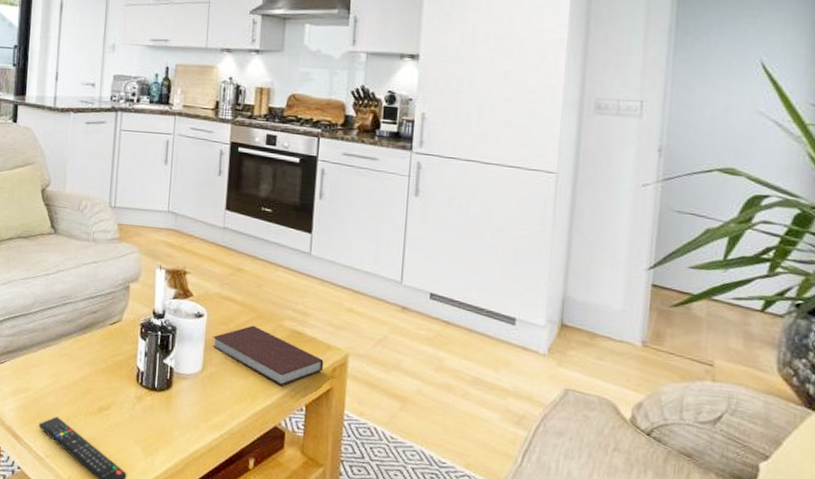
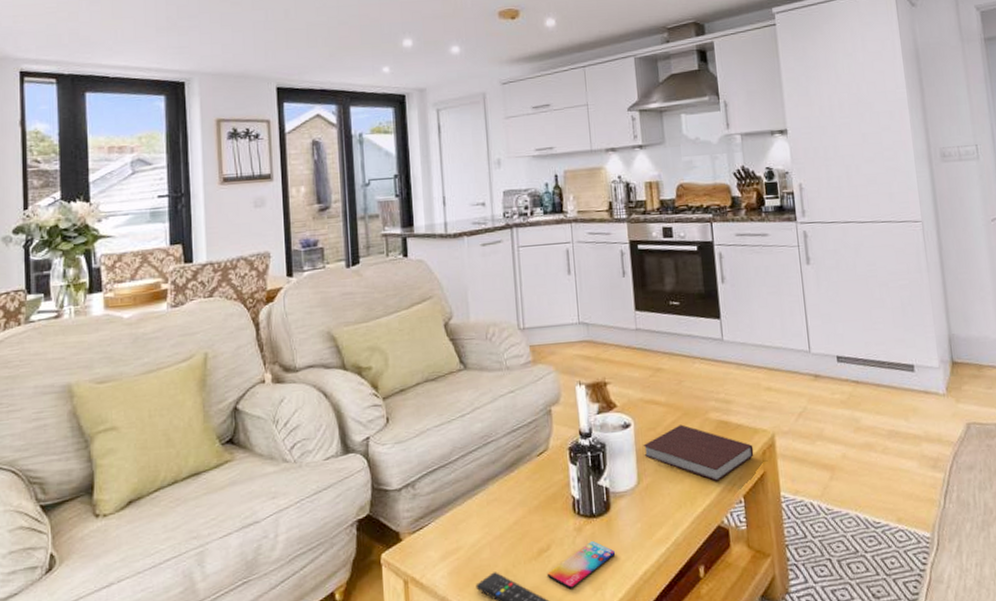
smartphone: none [103,411,171,449] -> present [546,541,616,590]

